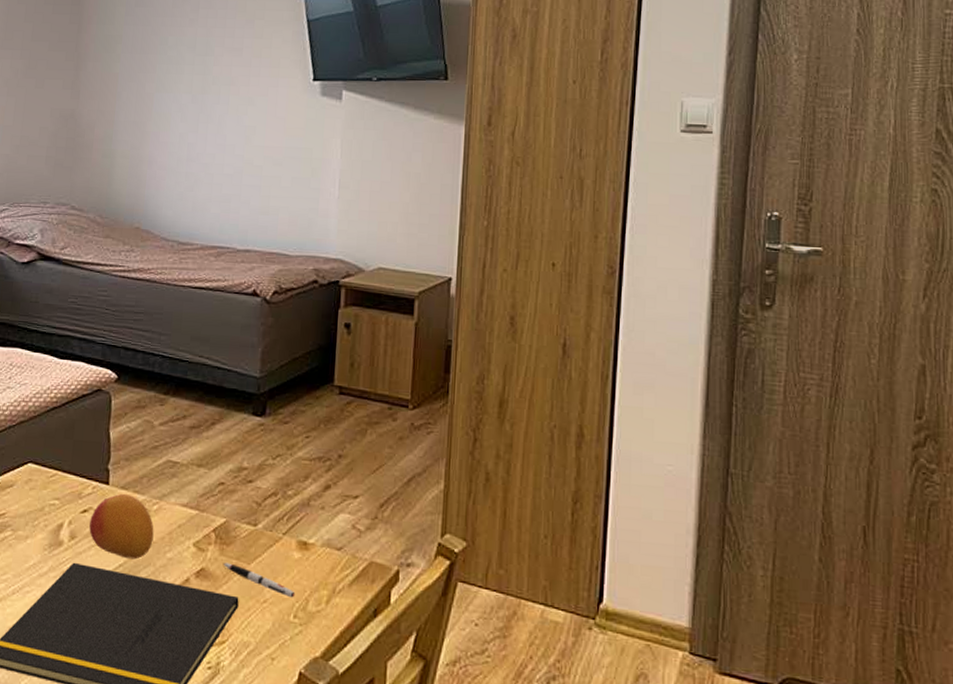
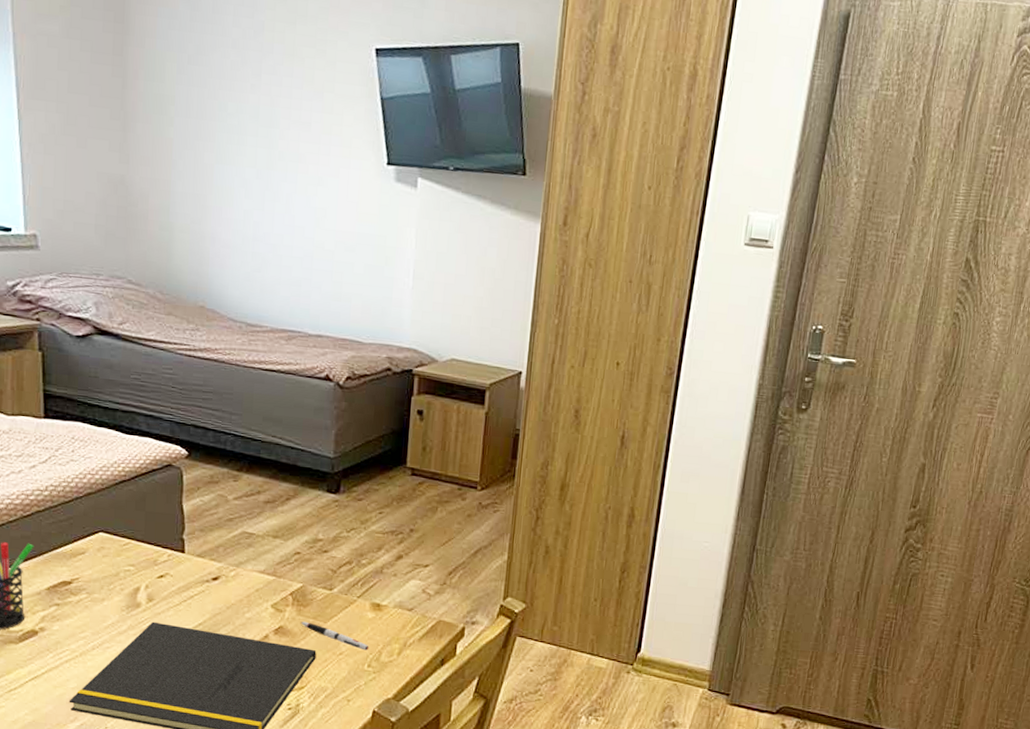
fruit: present [89,494,154,559] -> none [167,561,232,619]

